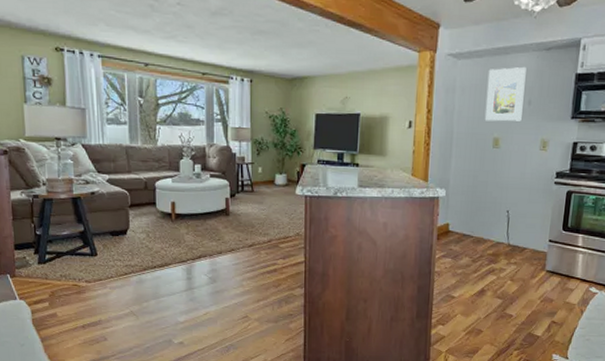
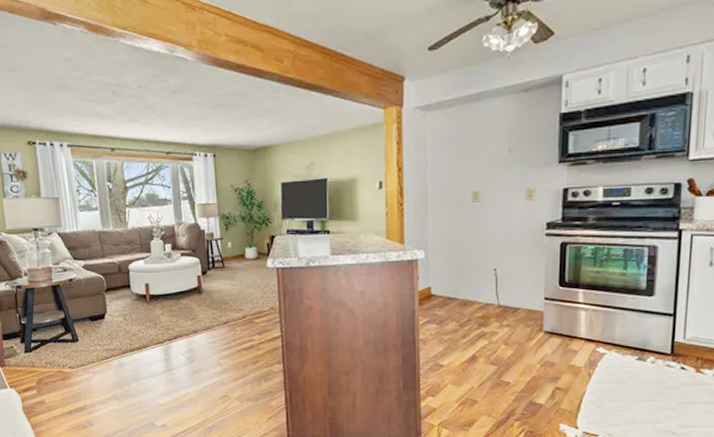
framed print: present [485,66,526,122] -> none [461,111,503,174]

